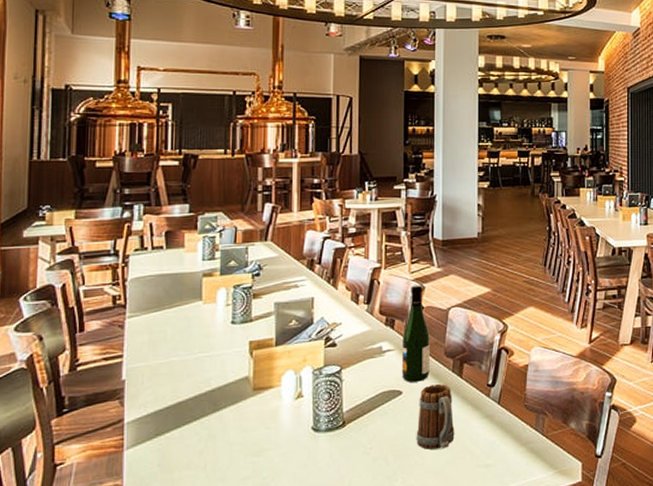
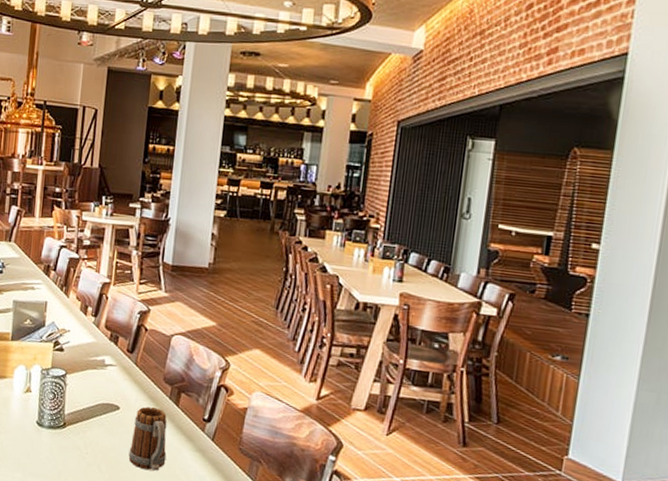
beer bottle: present [402,285,430,382] -> none [121,306,151,402]

